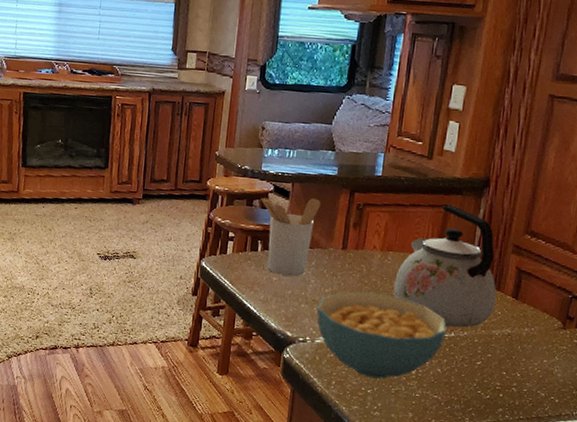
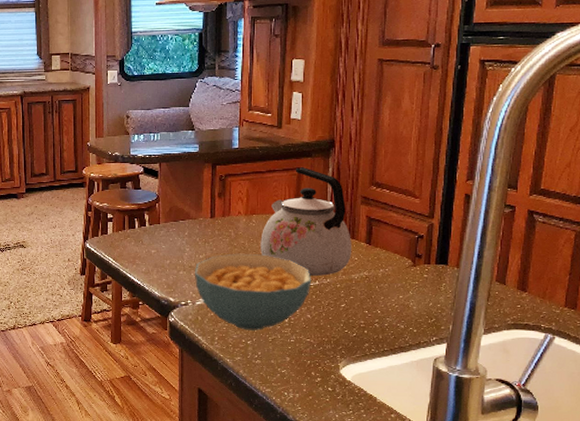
utensil holder: present [261,197,321,277] -> none [133,175,187,247]

